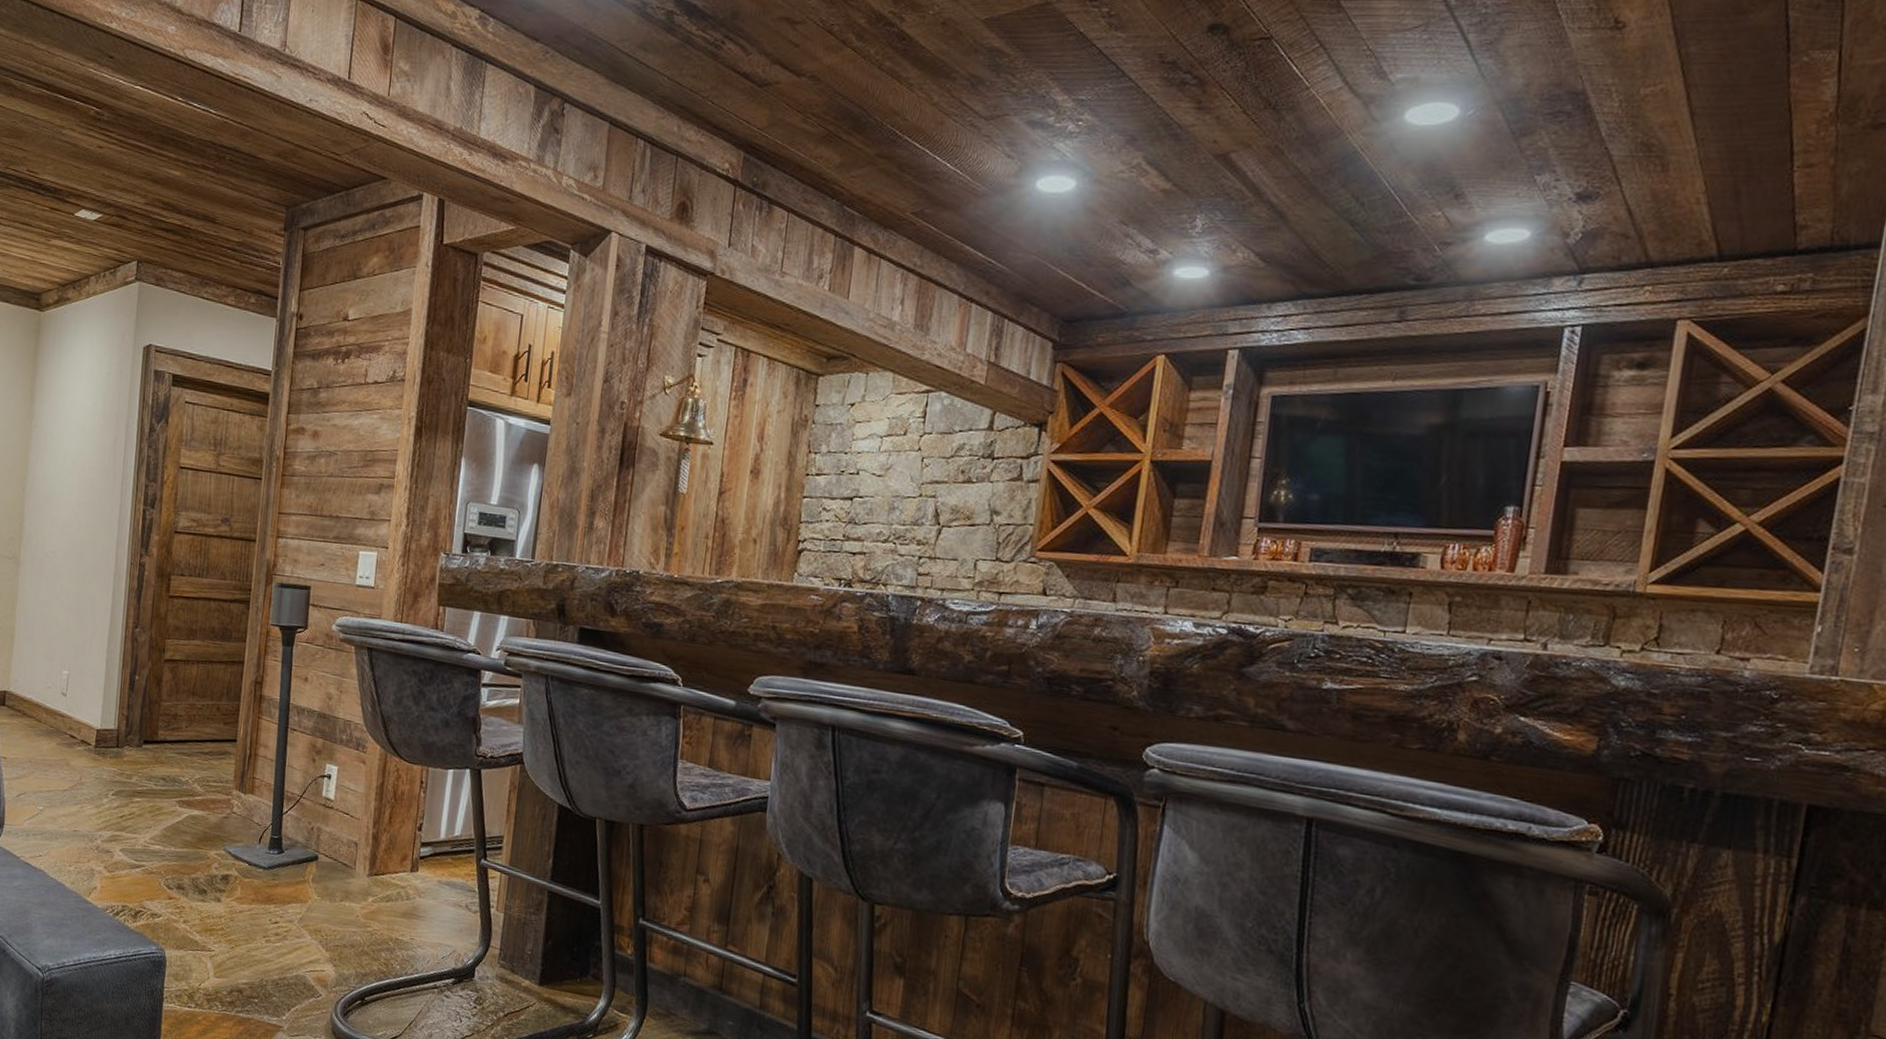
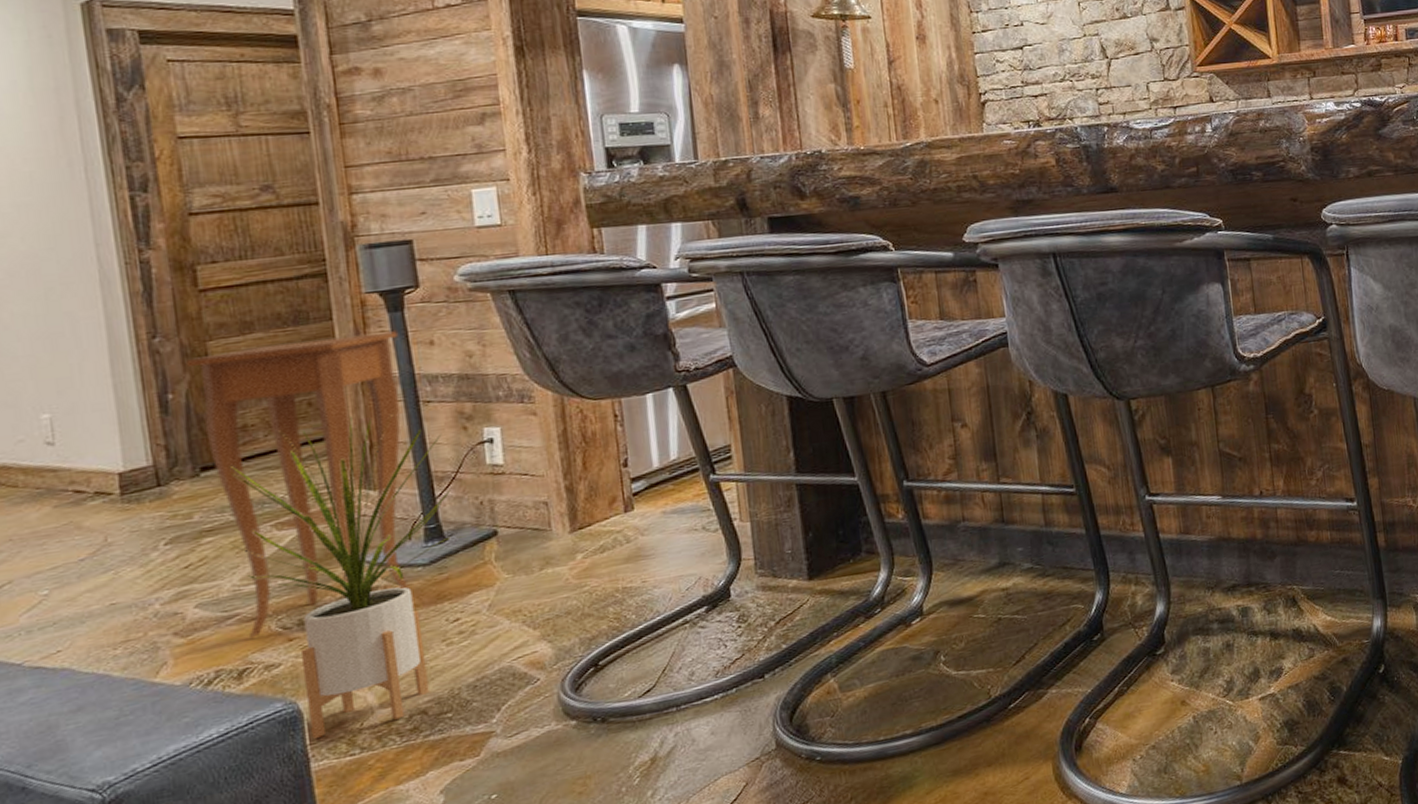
side table: none [147,650,286,888] -> present [187,331,410,638]
house plant: none [150,725,298,990] -> present [231,413,465,739]

